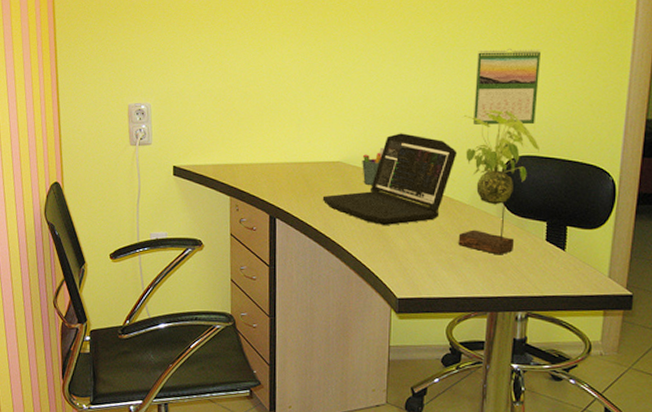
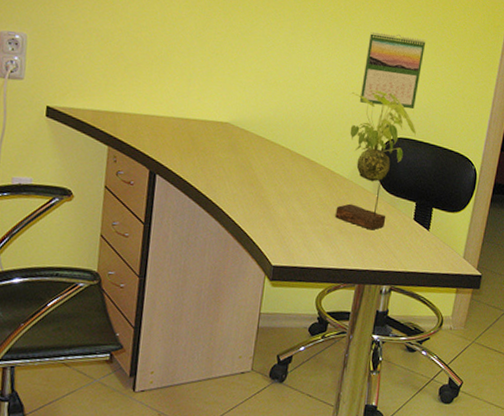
laptop: present [322,133,457,226] -> none [206,101,343,193]
pen holder: present [362,148,384,185] -> none [250,114,274,150]

